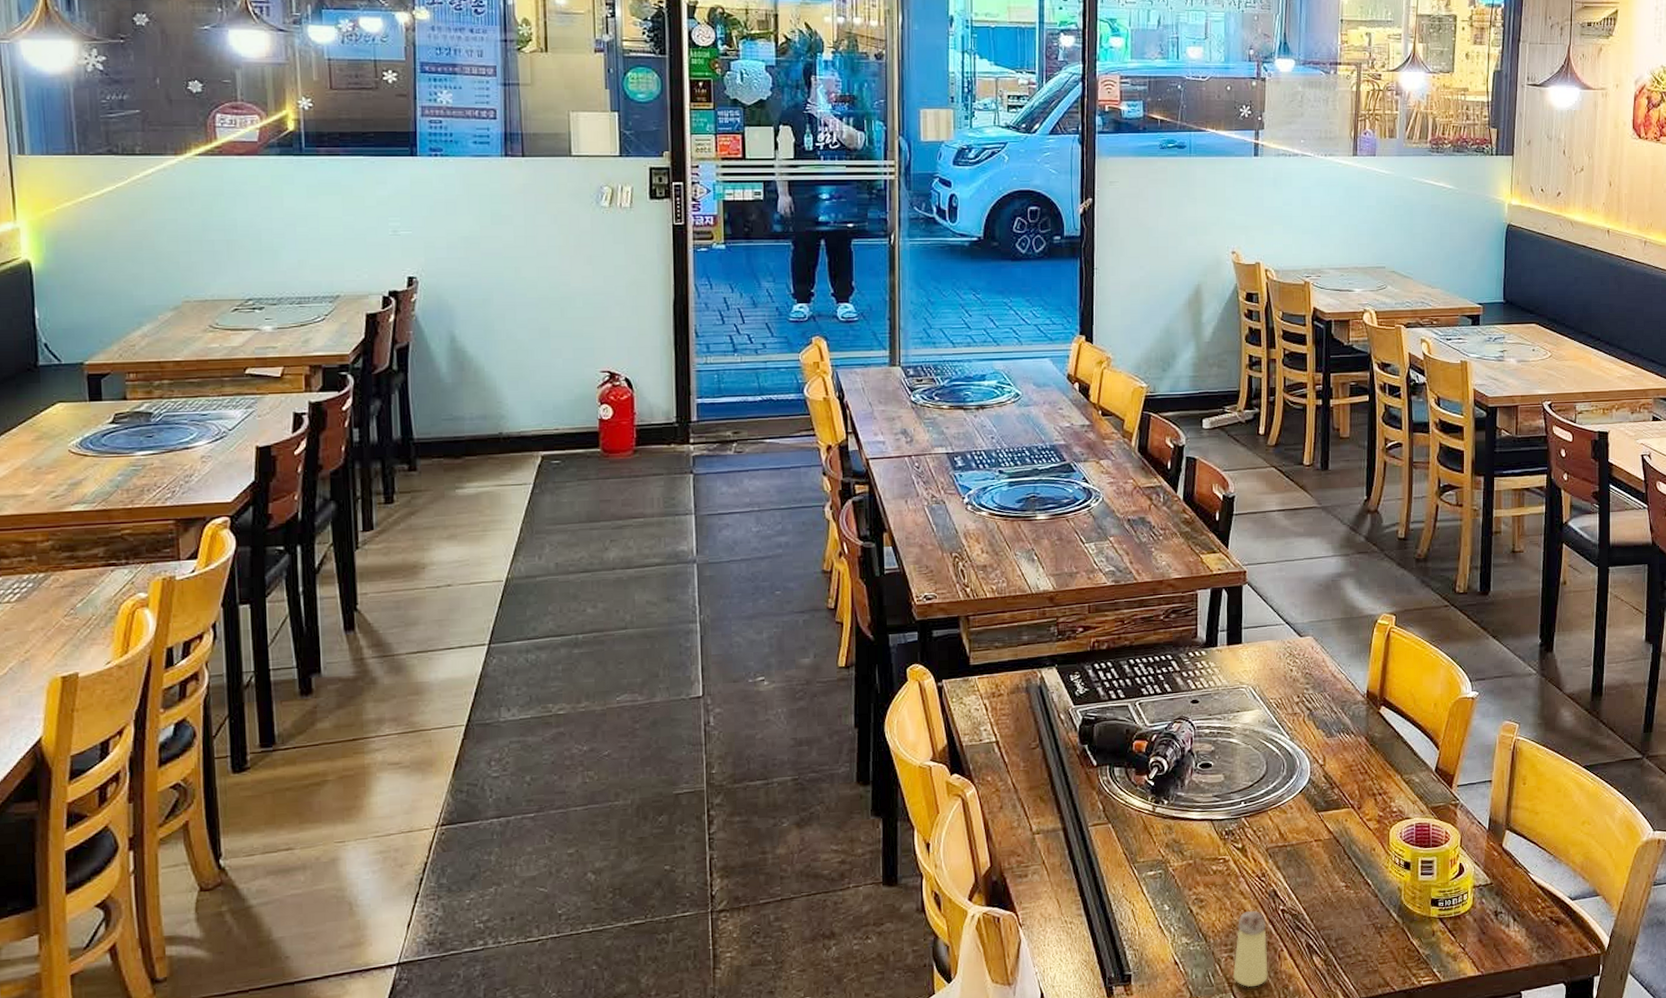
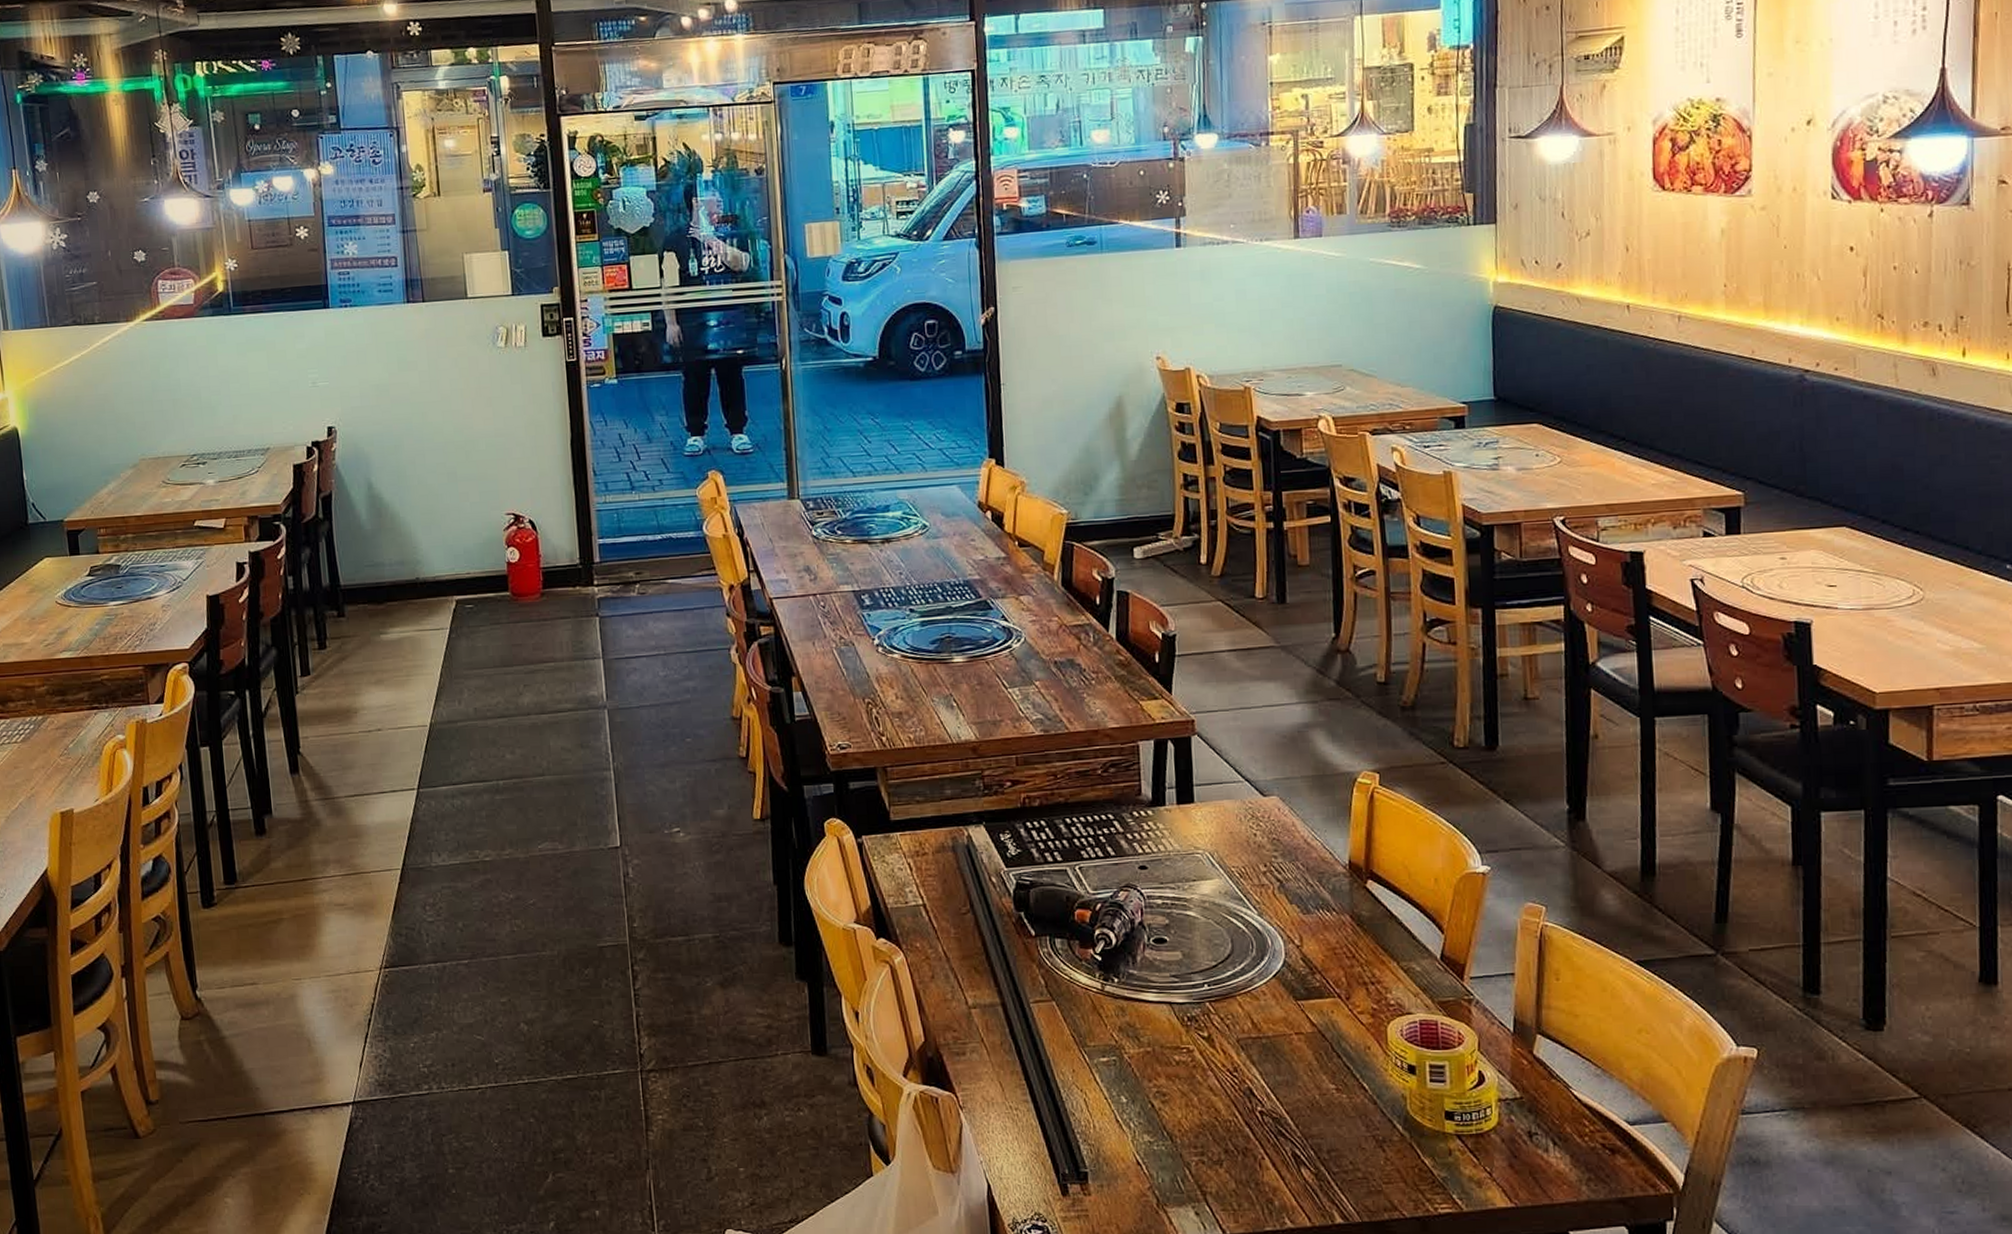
saltshaker: present [1233,911,1268,988] -> none [1206,1110,1248,1198]

